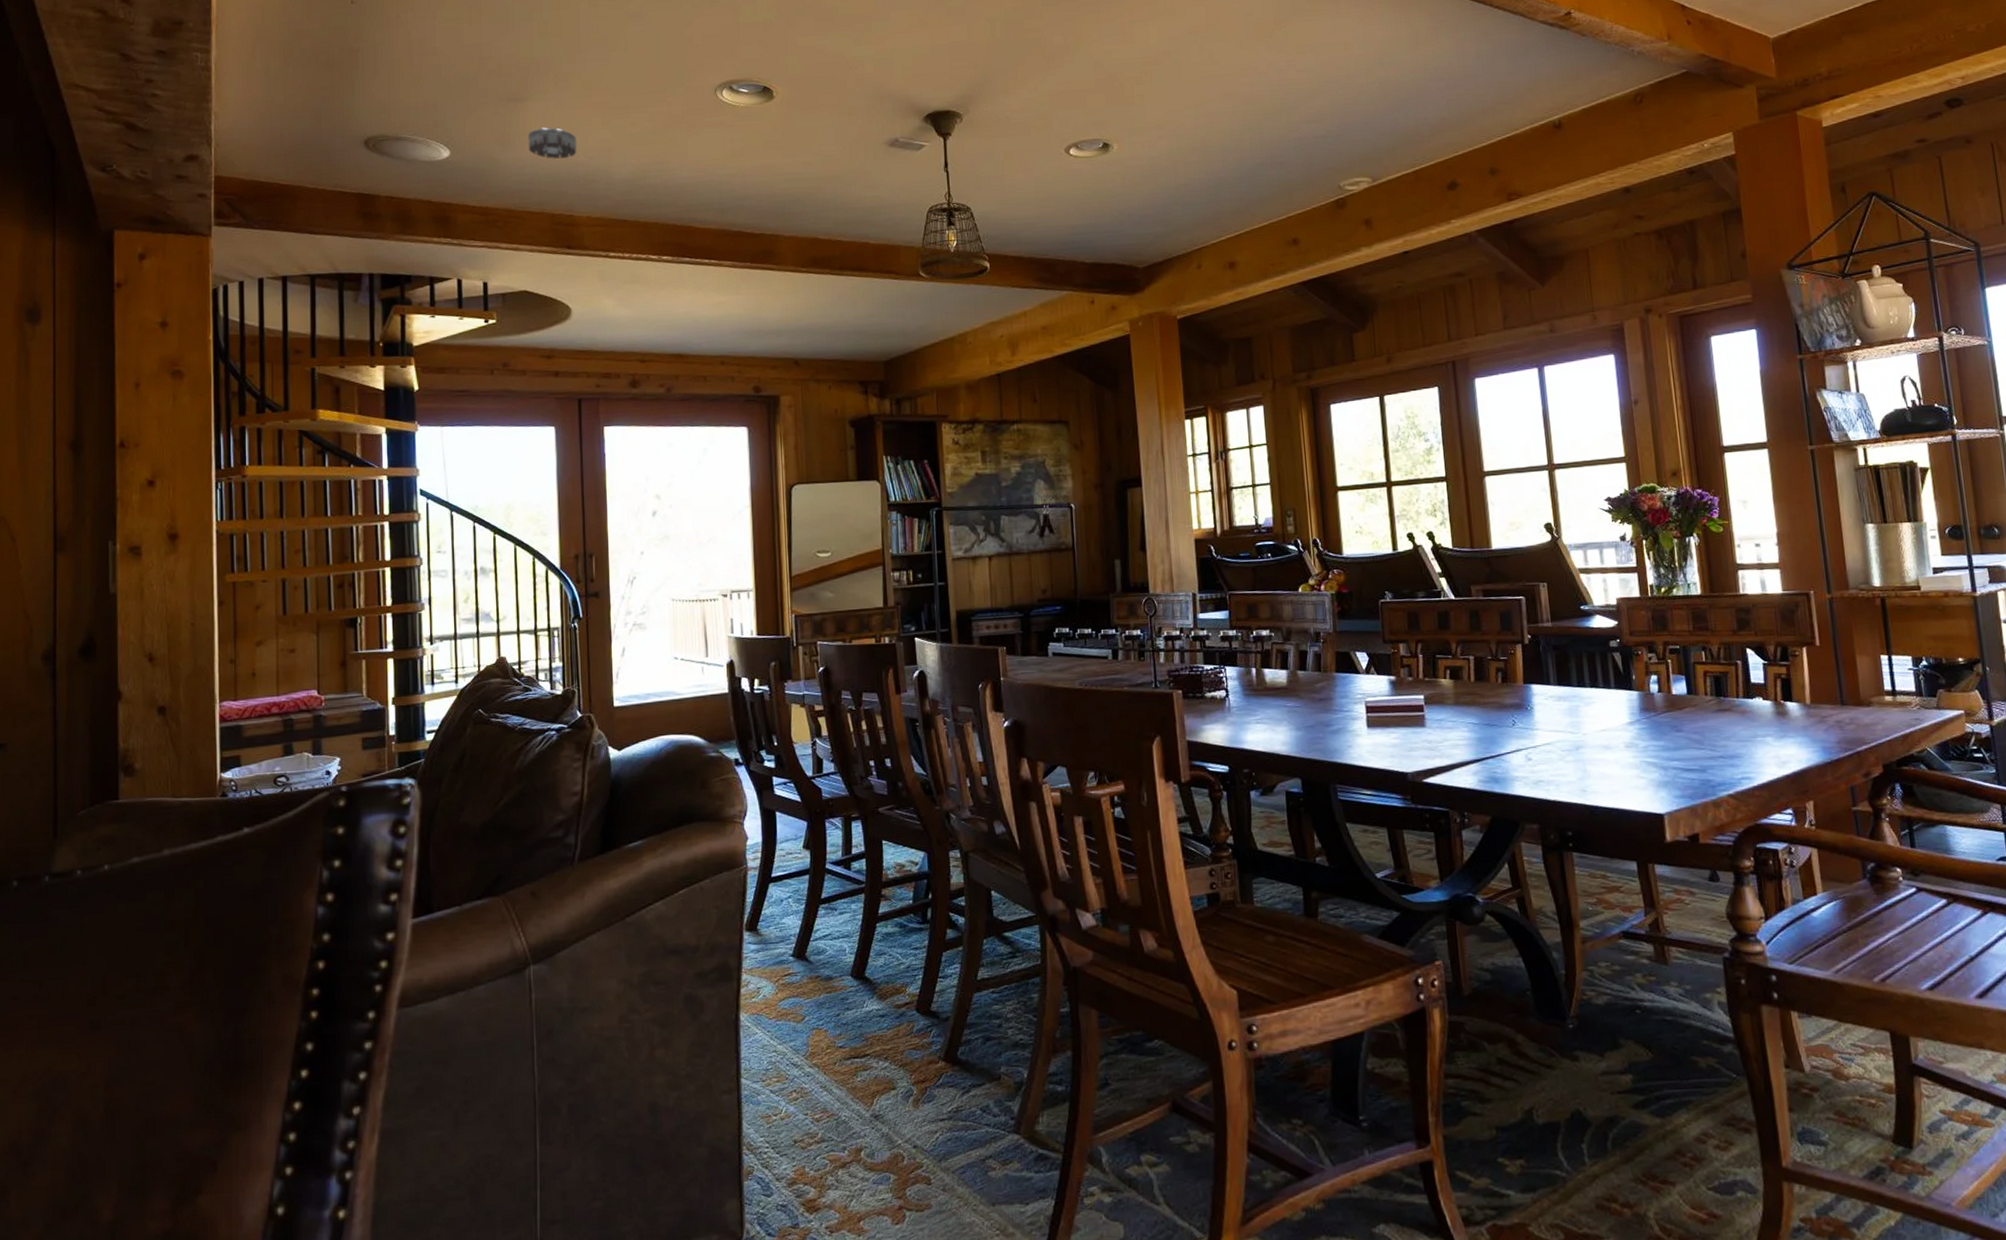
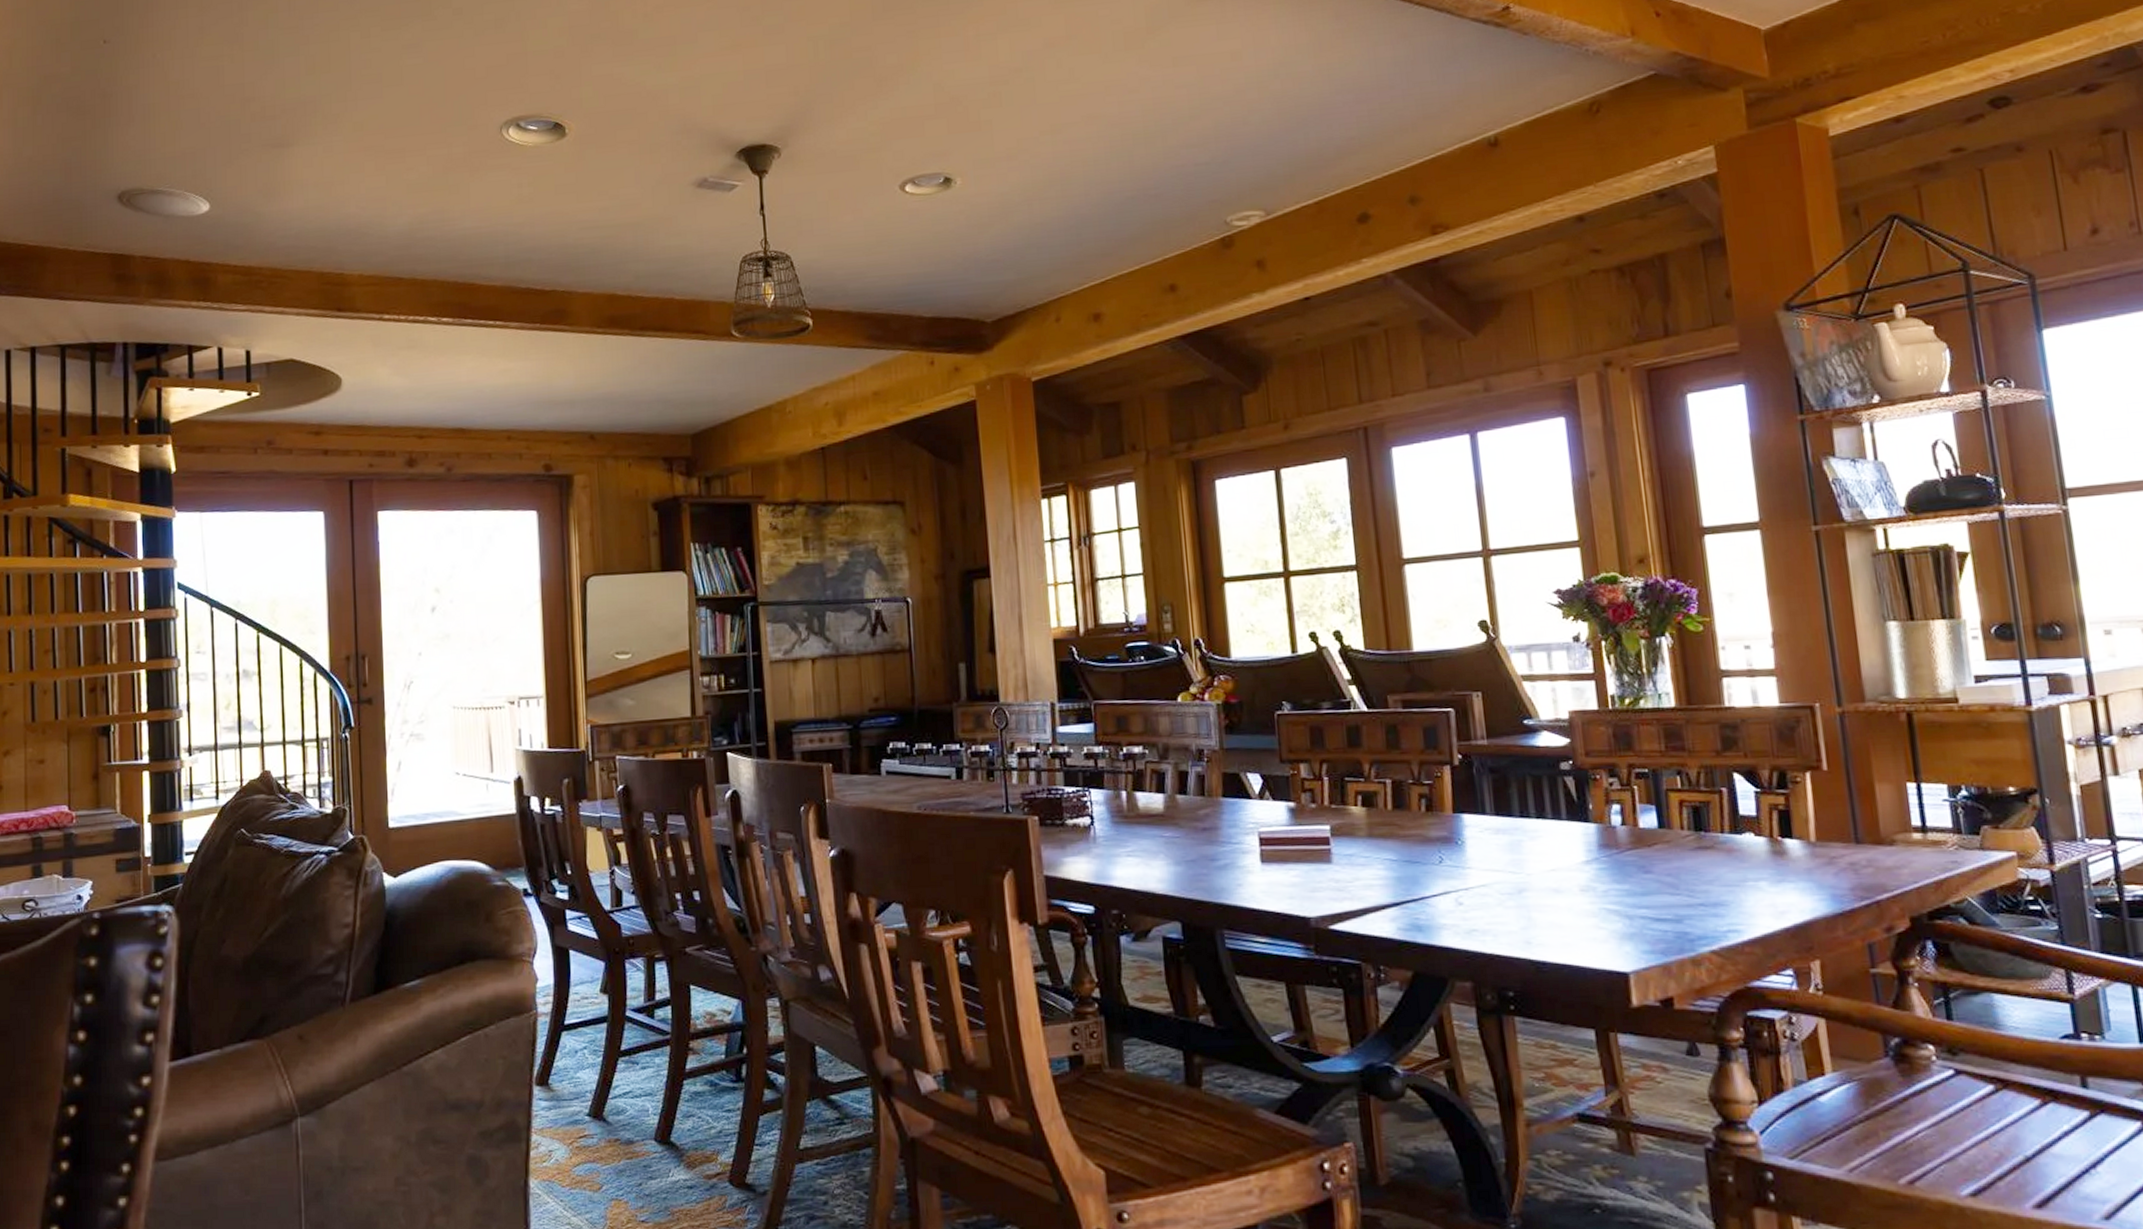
smoke detector: present [528,127,577,159] -> none [294,175,348,211]

